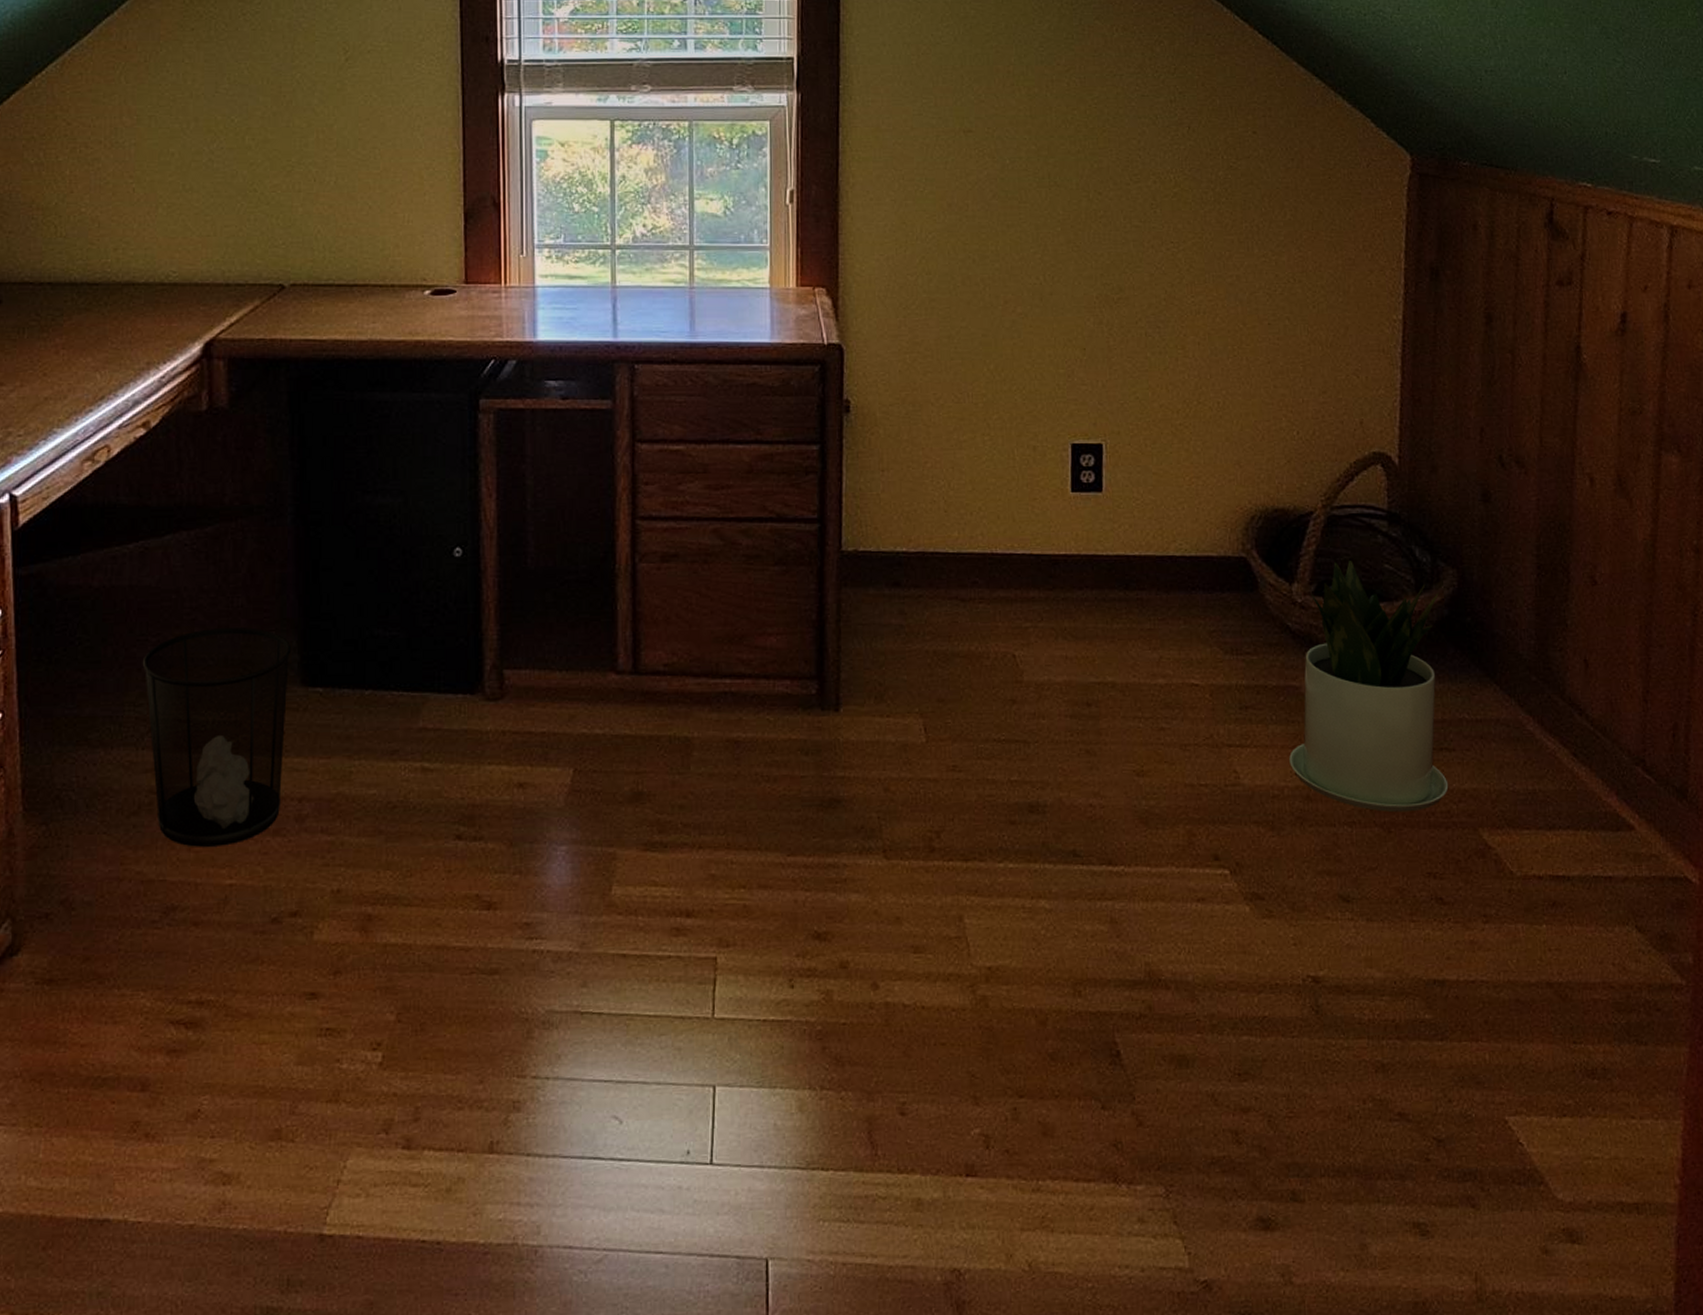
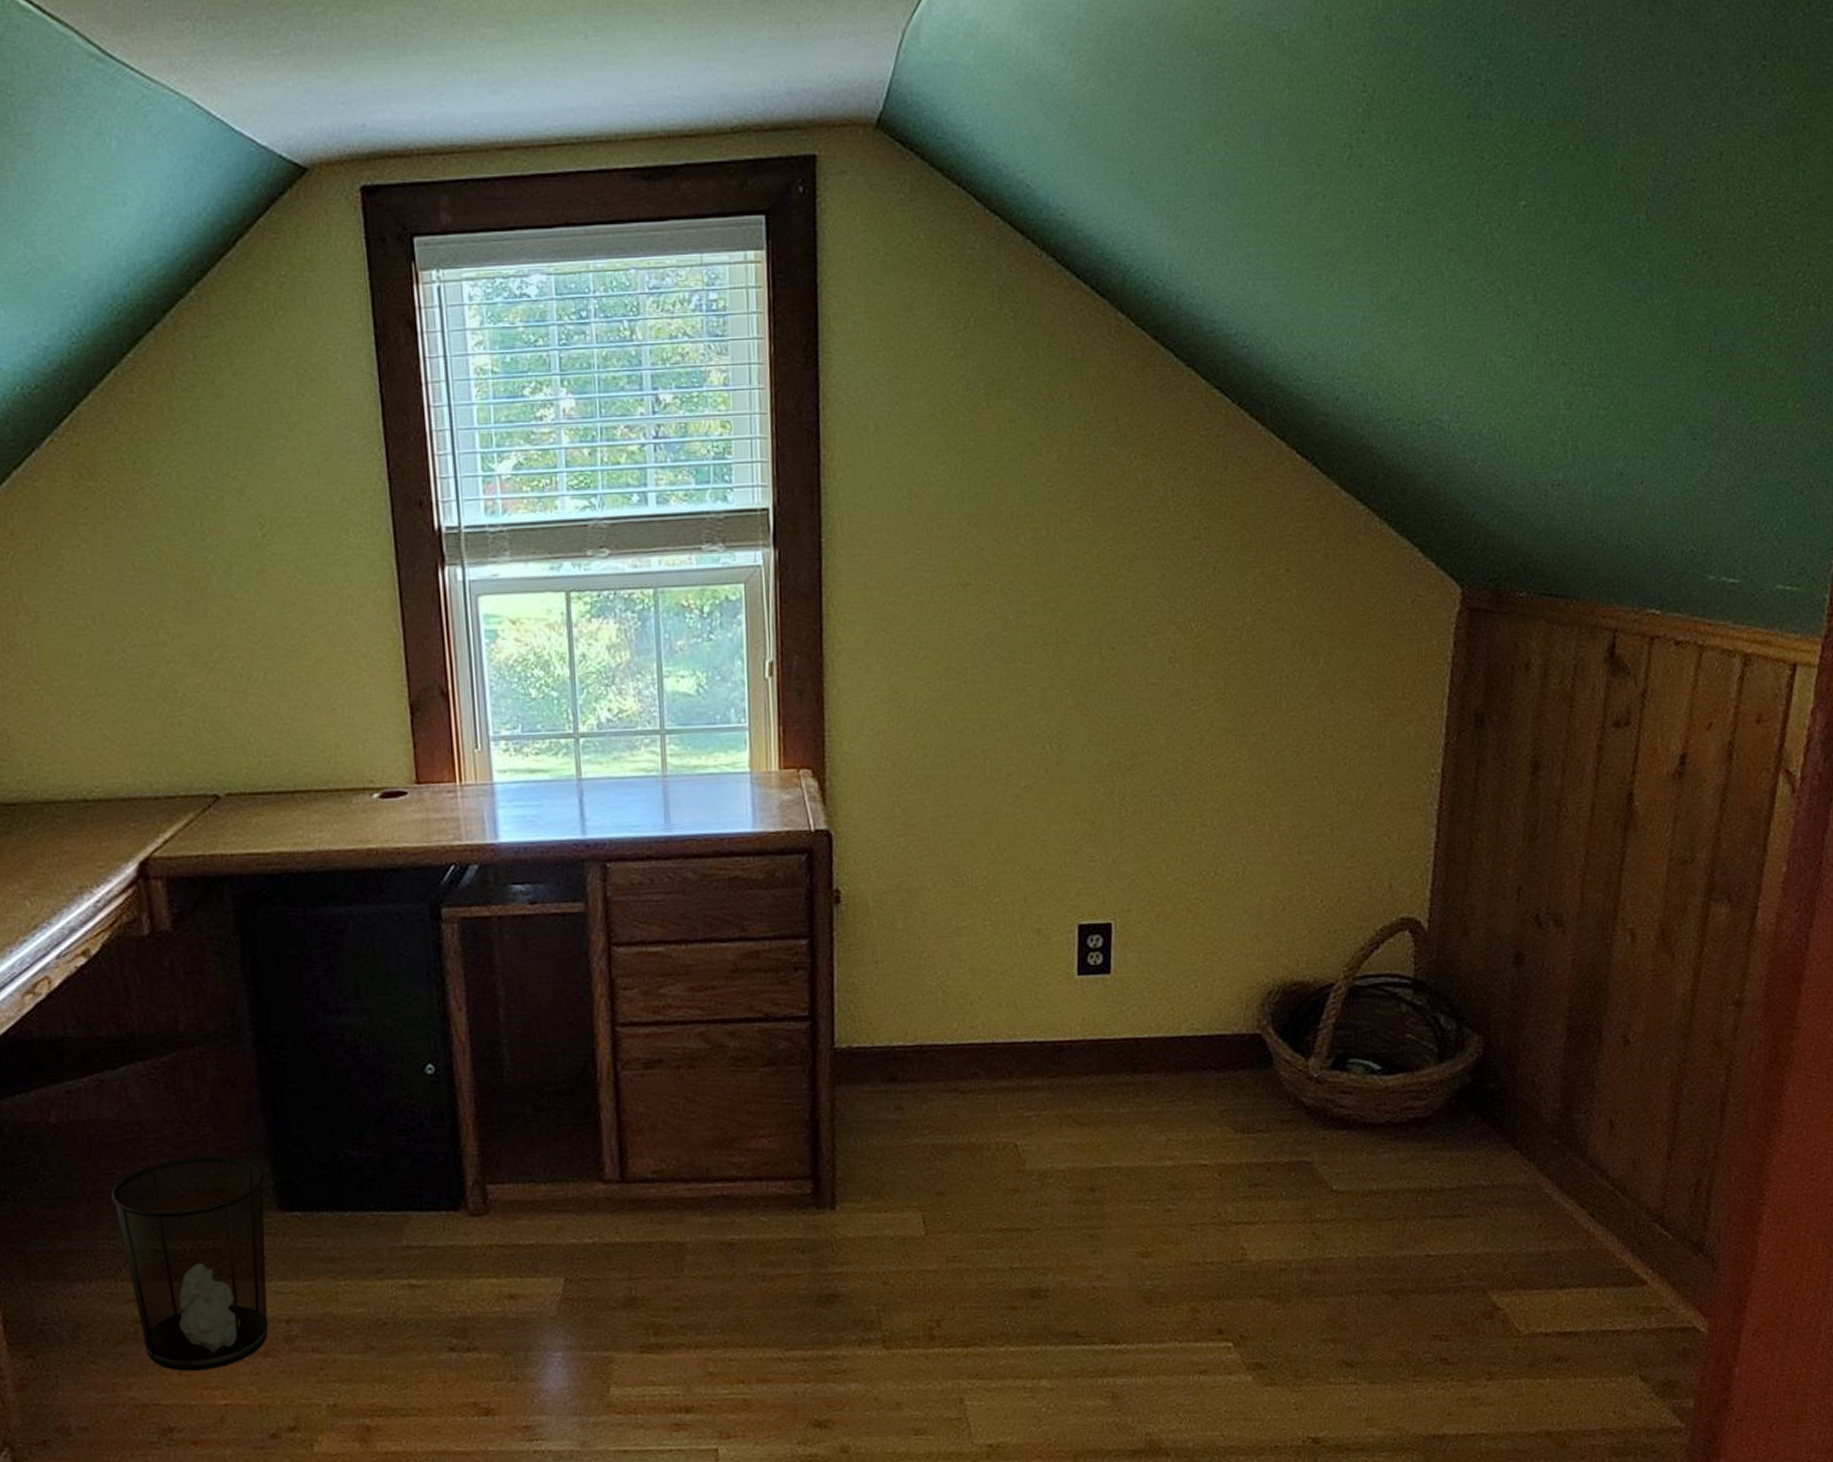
planter: present [1289,561,1449,813] -> none [1298,1032,1462,1280]

